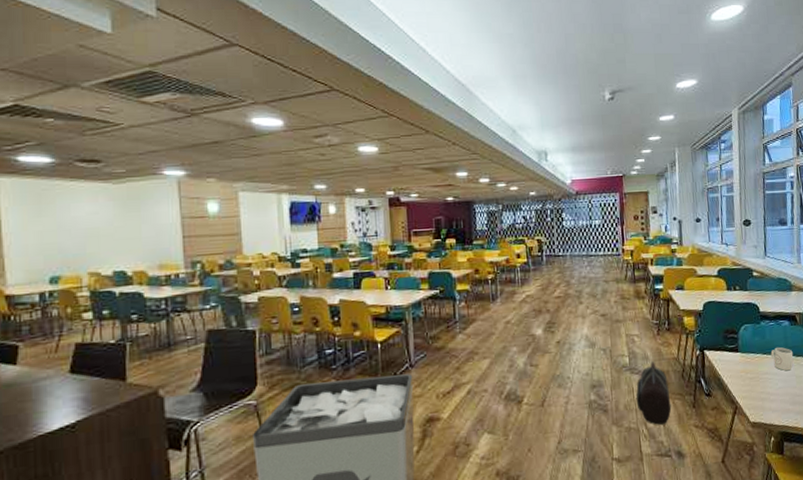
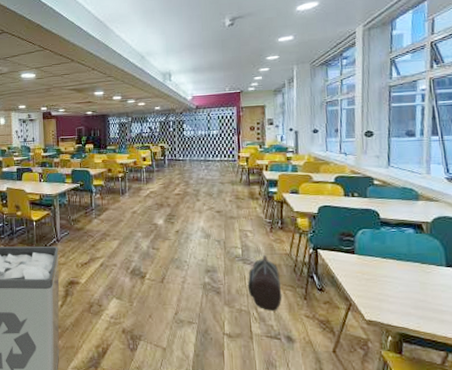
mug: present [770,347,794,371] -> none [391,252,418,277]

